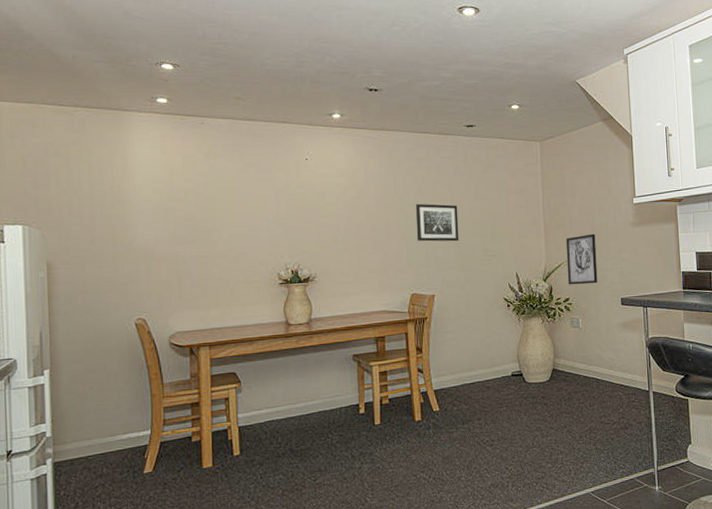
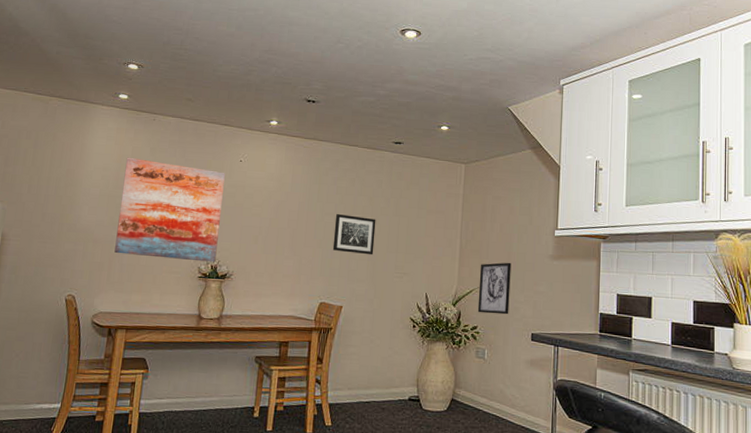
wall art: none [177,166,296,270] -> present [114,157,225,263]

